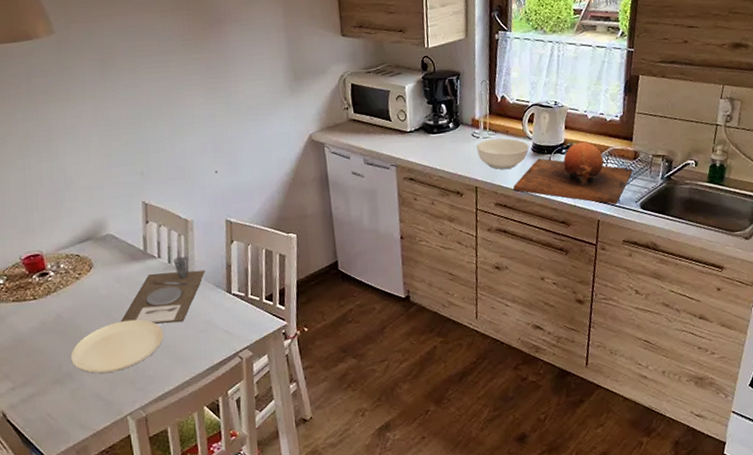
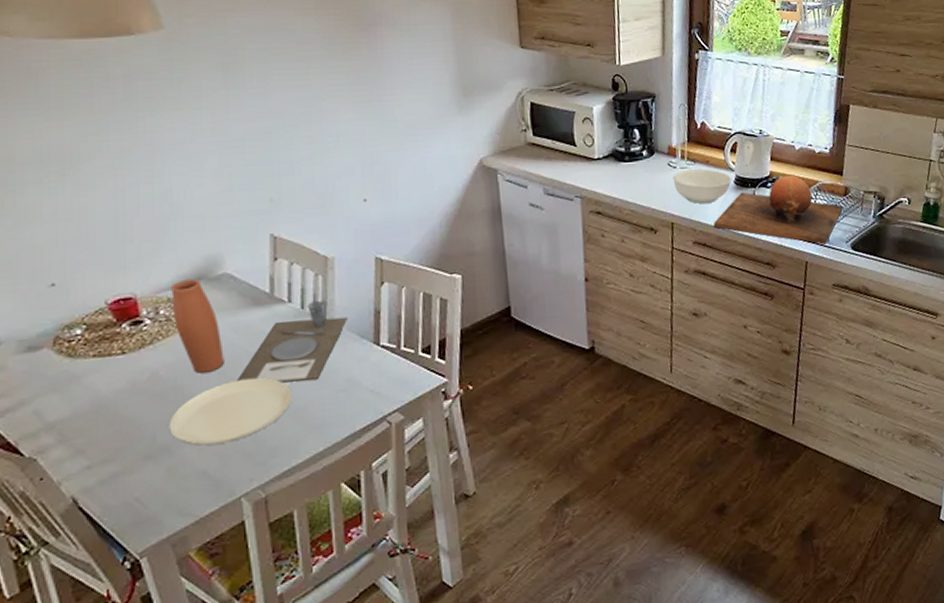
vase: none [68,238,111,316] -> present [171,278,224,374]

